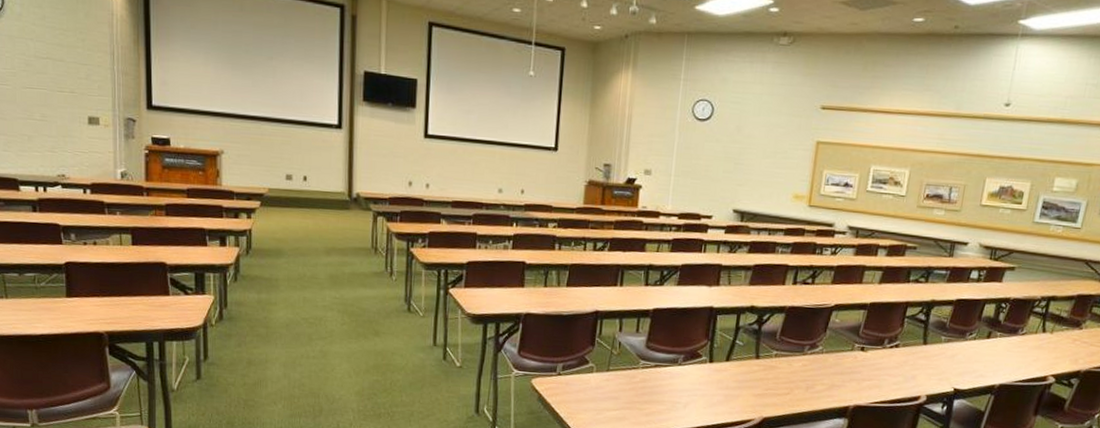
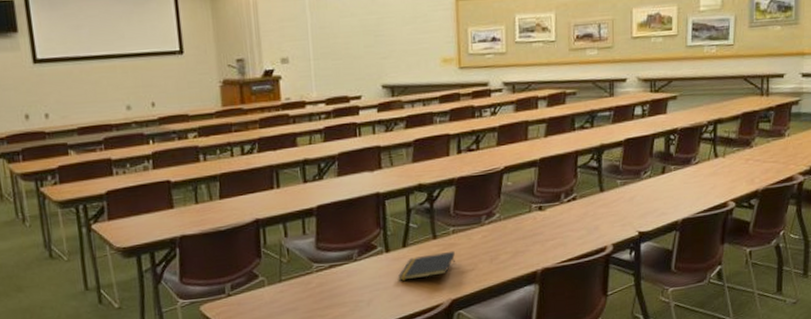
notepad: none [717,372,774,393] -> present [398,250,455,281]

